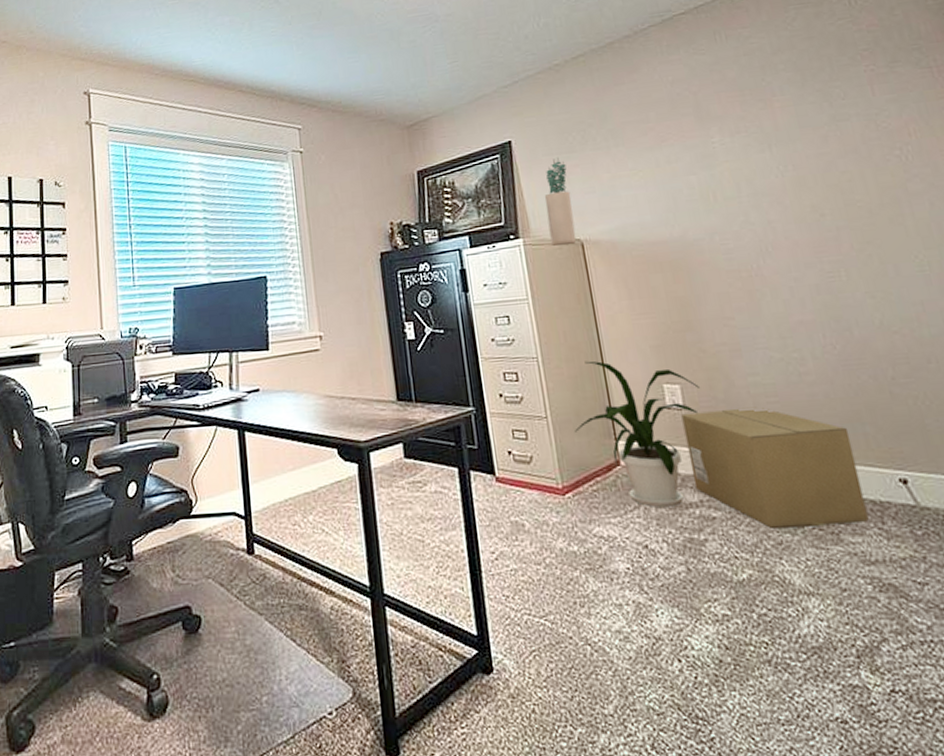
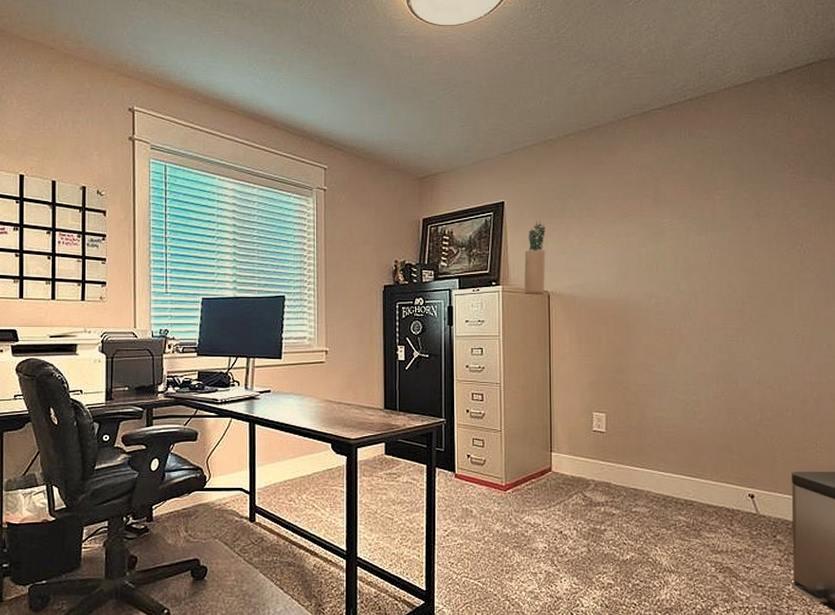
house plant: present [575,361,701,508] -> none [521,389,621,505]
box: present [681,407,869,530] -> none [603,434,722,525]

